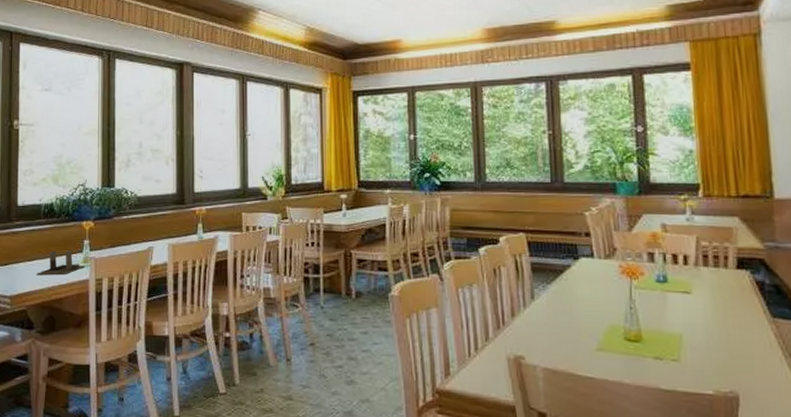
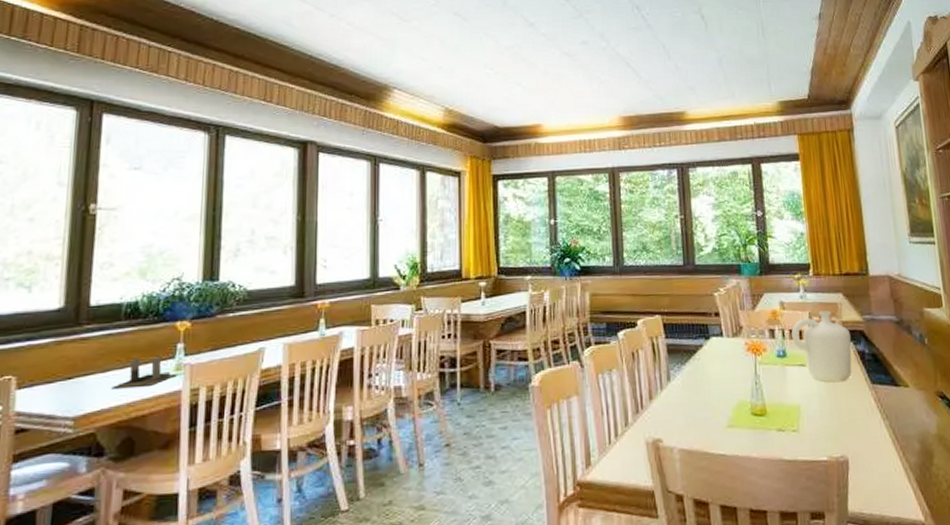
water jug: none [673,235,749,313] -> present [791,310,852,383]

